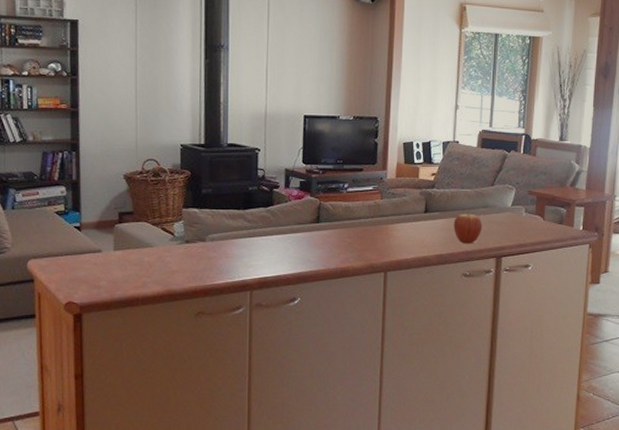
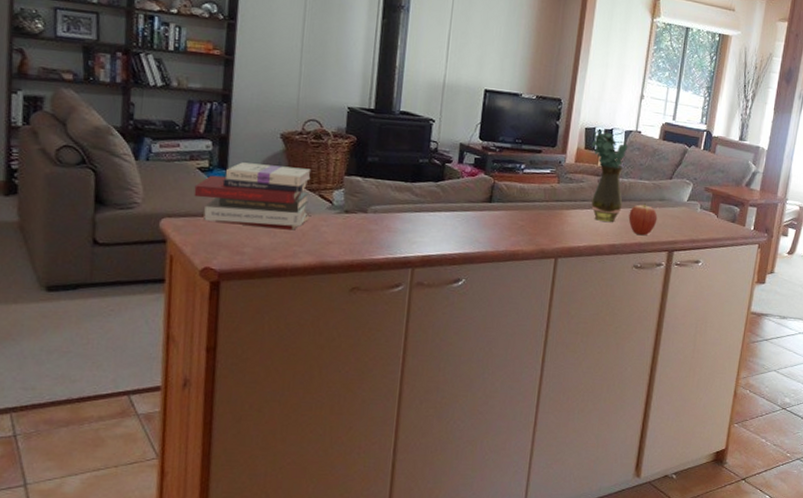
books: none [54,204,155,263] -> present [194,162,312,230]
vase: none [410,141,447,233] -> present [591,126,629,222]

